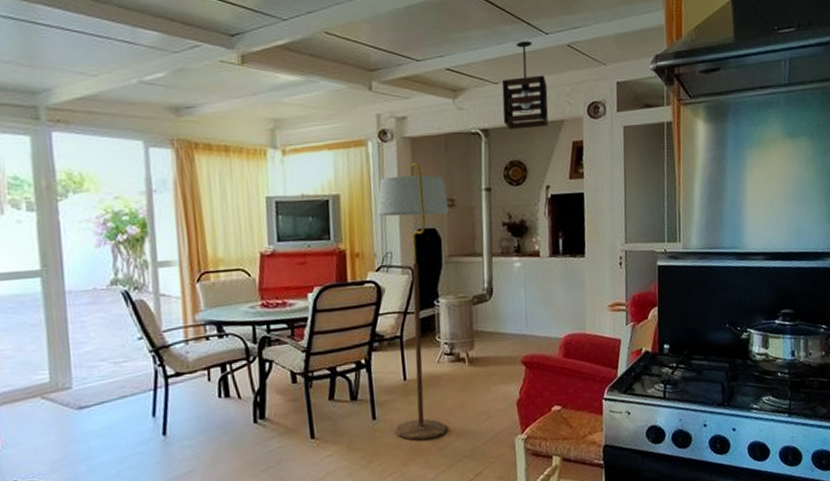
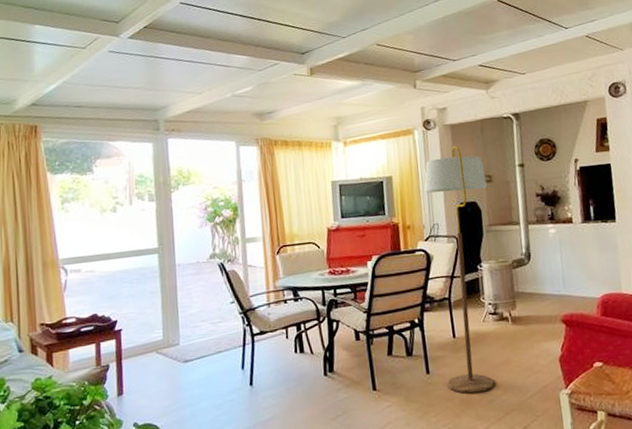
pendant light: present [502,41,549,130] -> none [528,35,573,113]

